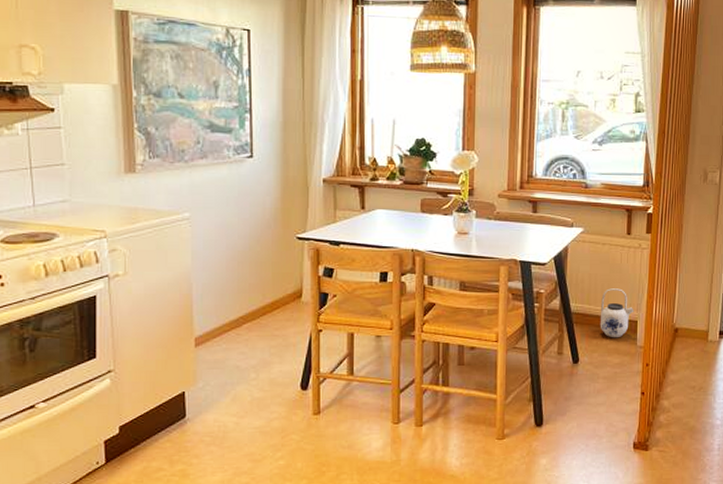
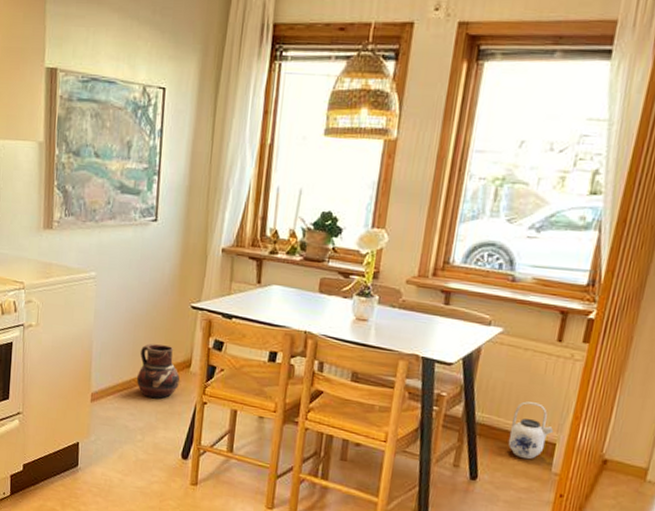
ceramic pot: none [245,279,292,334] -> present [137,343,180,399]

